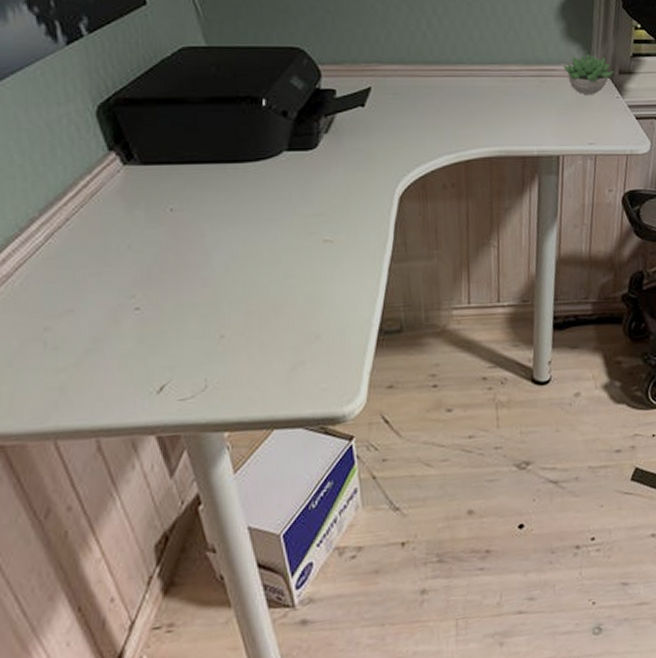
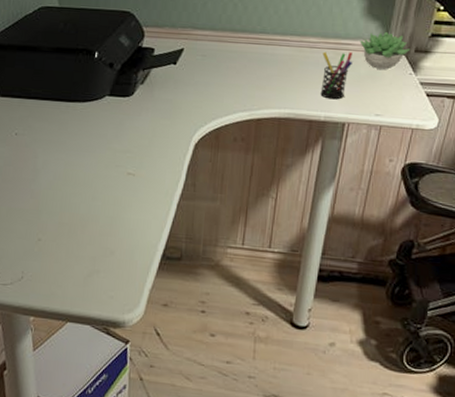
pen holder: none [526,78,558,131] -> present [320,51,353,100]

